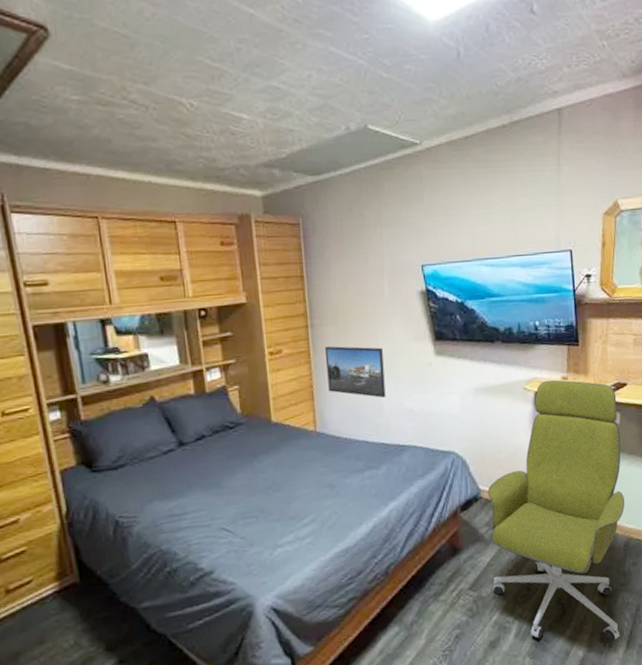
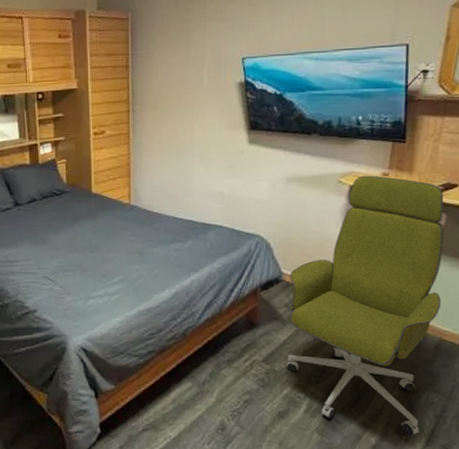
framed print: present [324,346,386,399] -> none [143,129,197,180]

